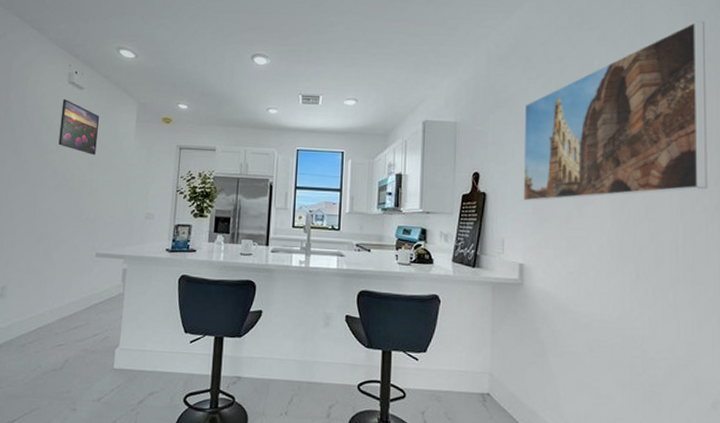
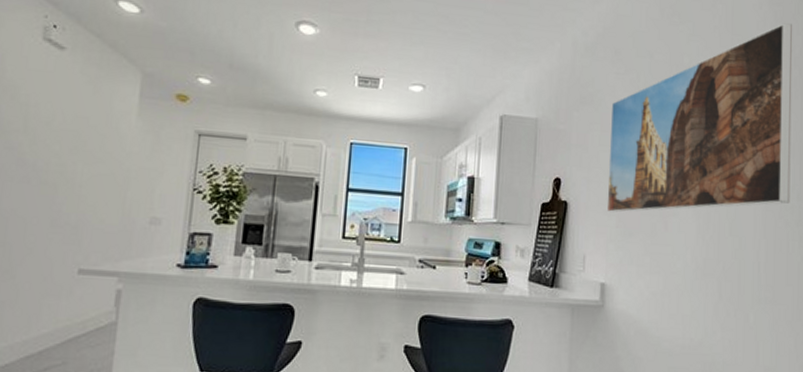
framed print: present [58,99,100,156] -> none [26,61,88,140]

